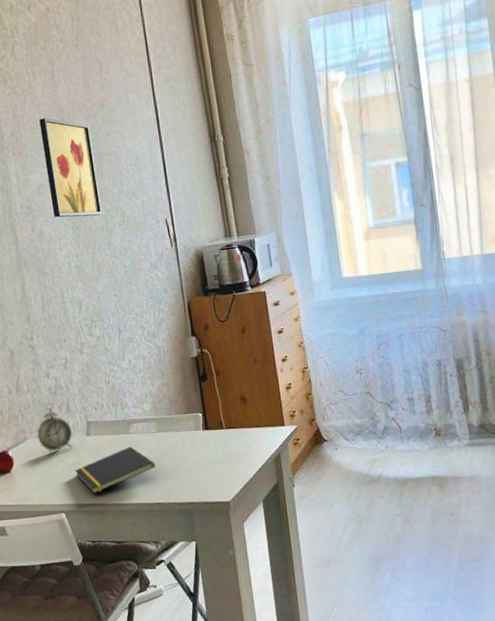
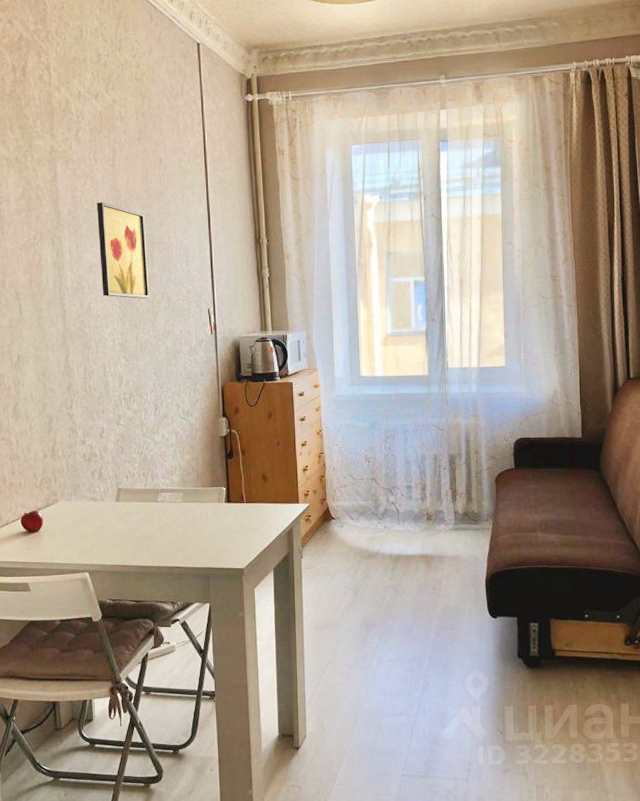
alarm clock: present [37,402,73,455] -> none [68,468,103,517]
notepad: present [75,446,156,494] -> none [102,514,179,556]

